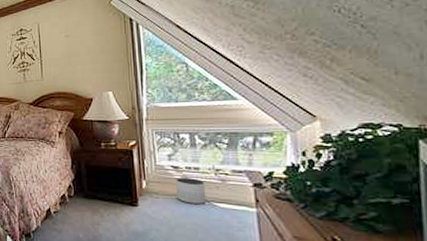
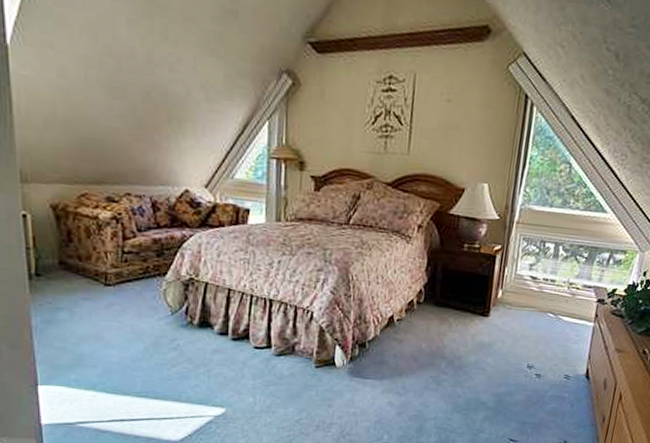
planter: present [176,178,206,205] -> none [528,289,557,318]

